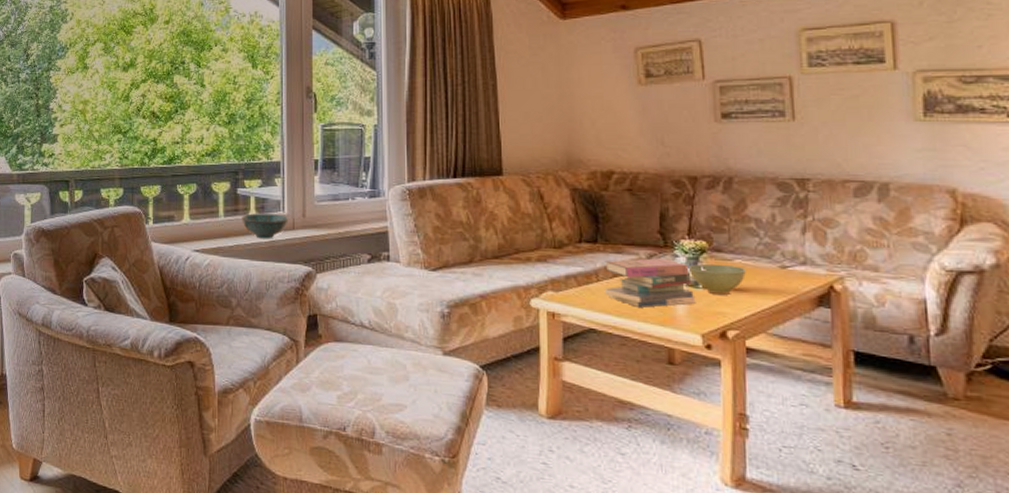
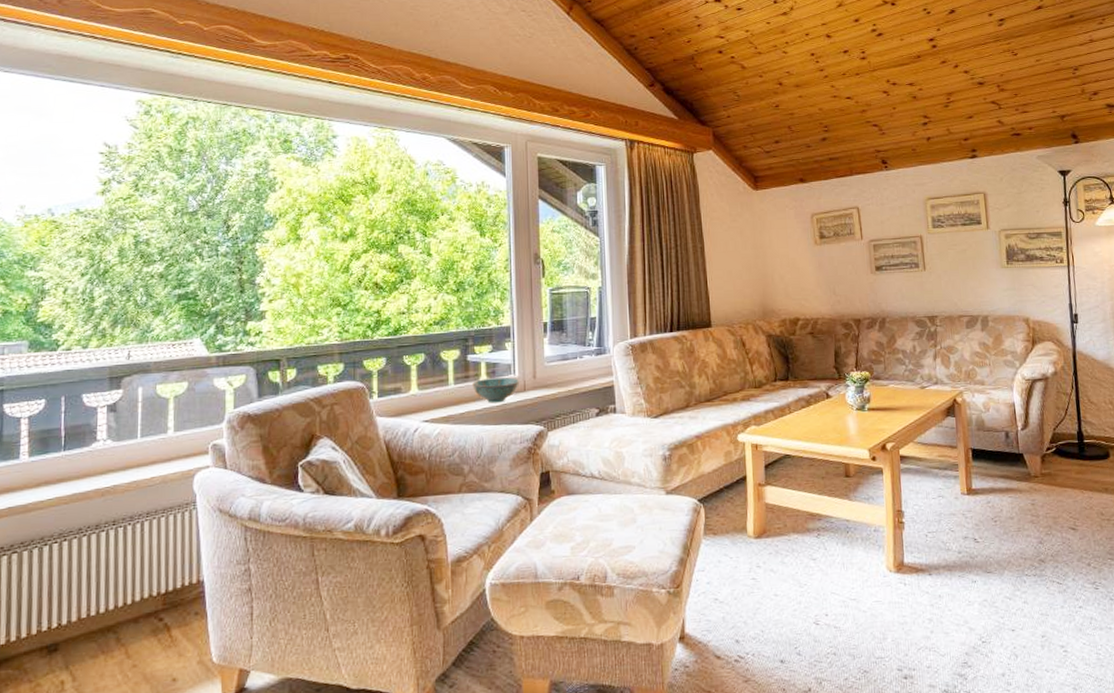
books: present [604,258,696,308] -> none [795,389,863,432]
bowl: present [688,263,746,295] -> none [856,389,897,415]

